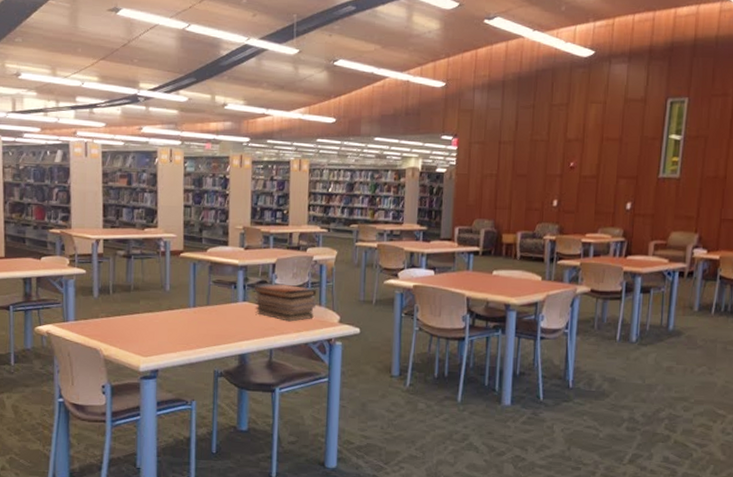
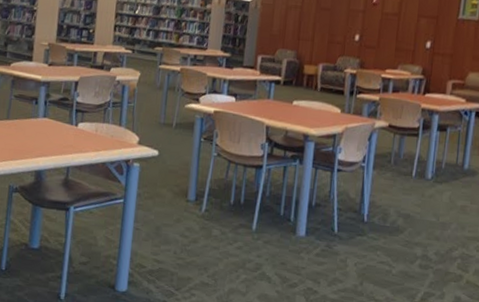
book stack: present [252,283,316,322] -> none [53,101,117,141]

